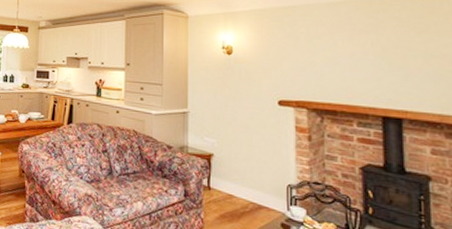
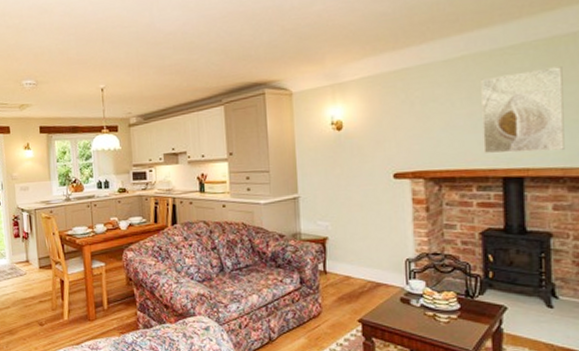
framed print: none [362,20,441,97] -> present [481,66,565,154]

